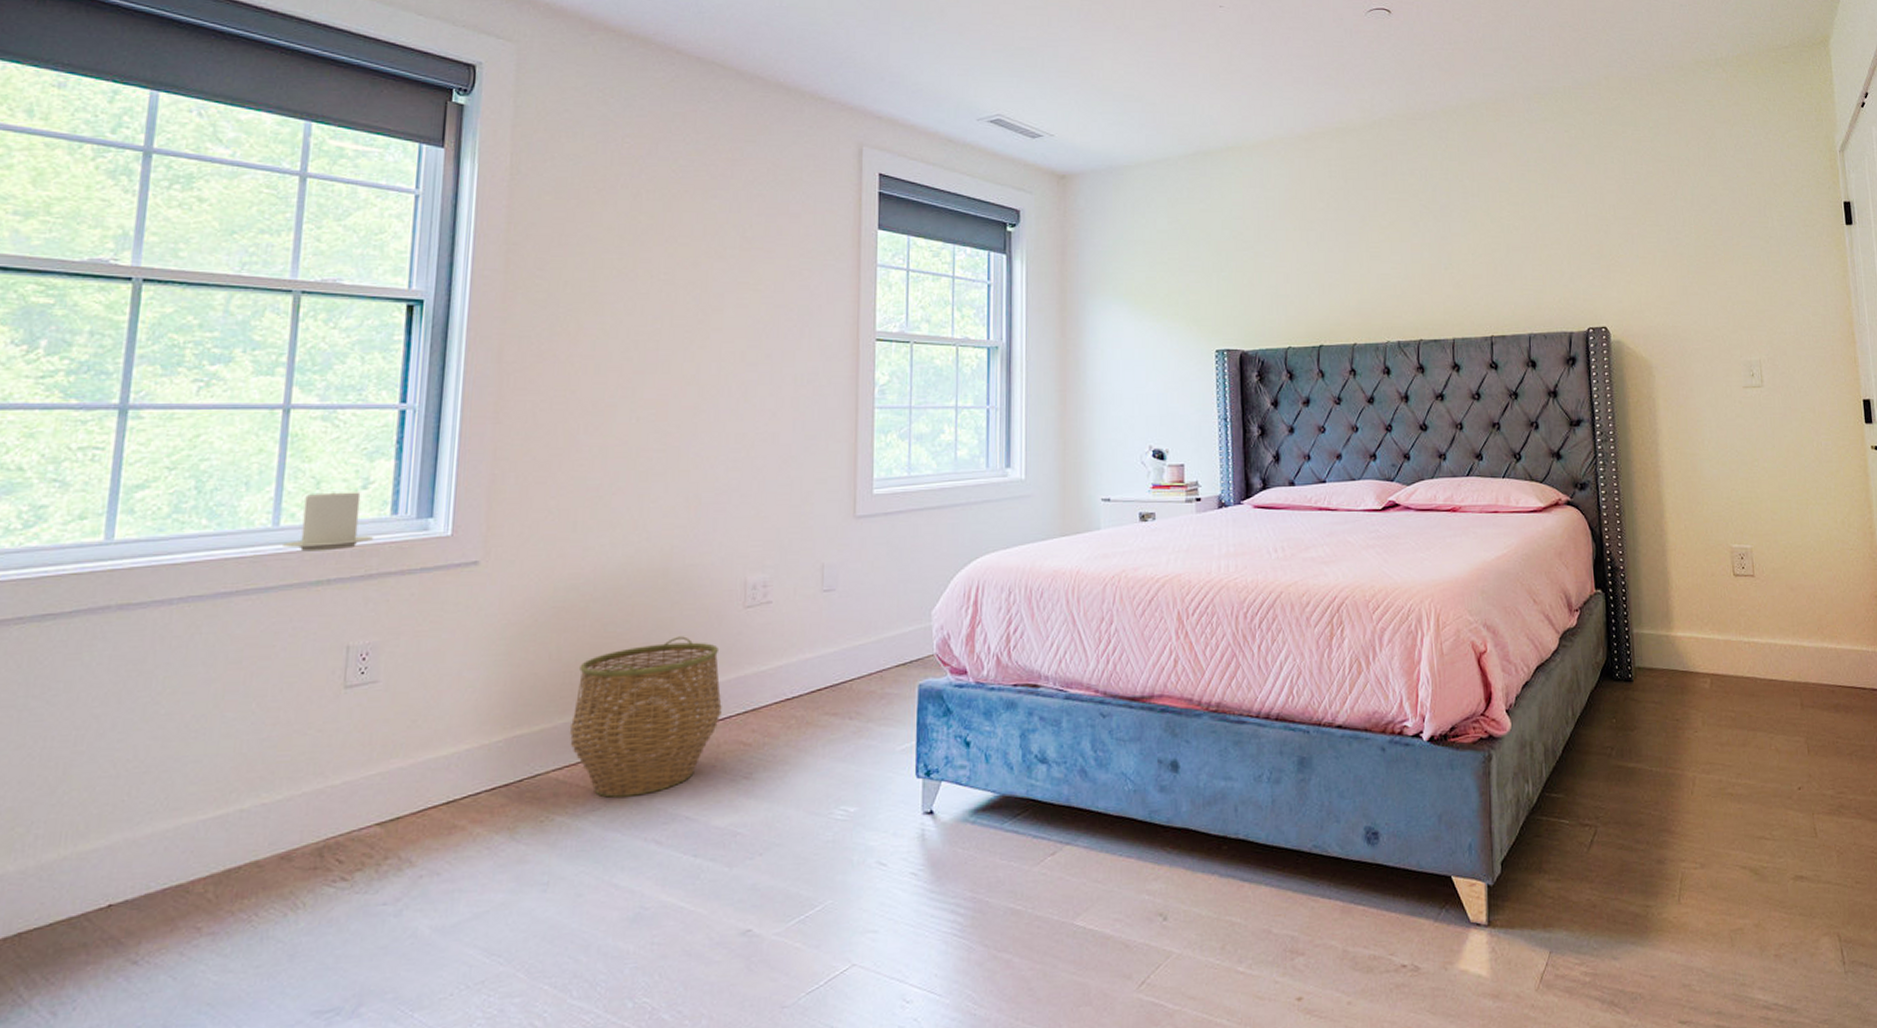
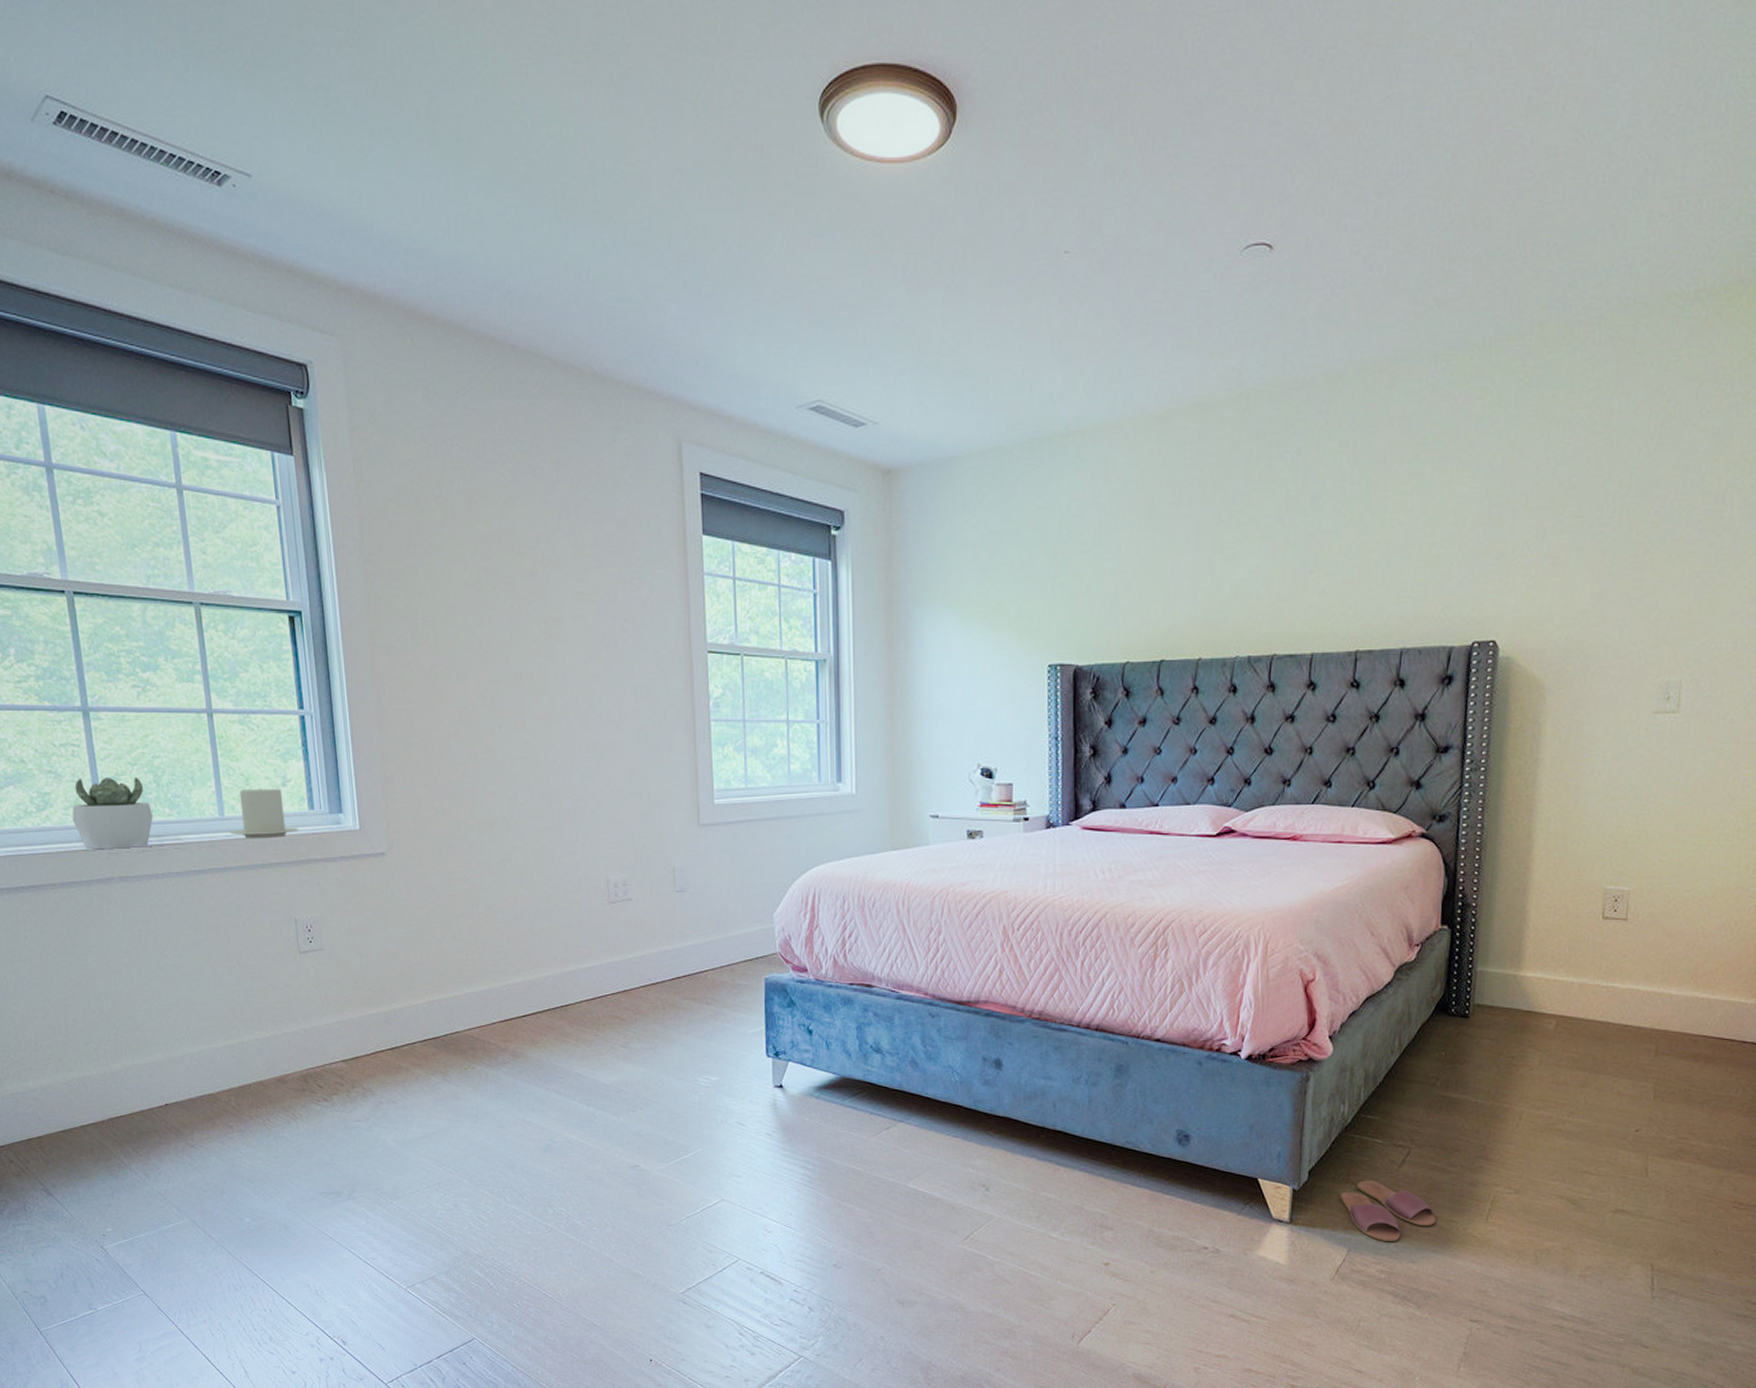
succulent plant: none [70,483,184,573] -> present [72,777,153,850]
basket: present [569,636,722,798] -> none [477,925,598,1054]
slippers: none [1536,867,1631,938] -> present [1341,1180,1436,1242]

